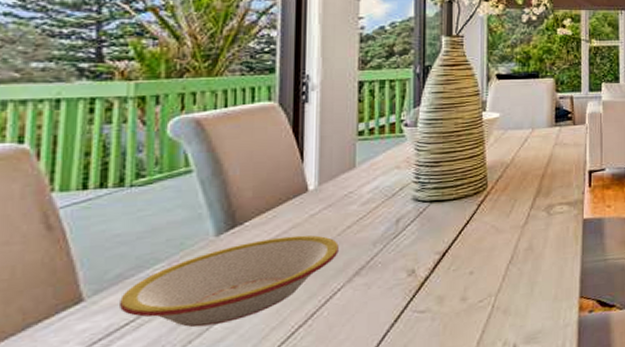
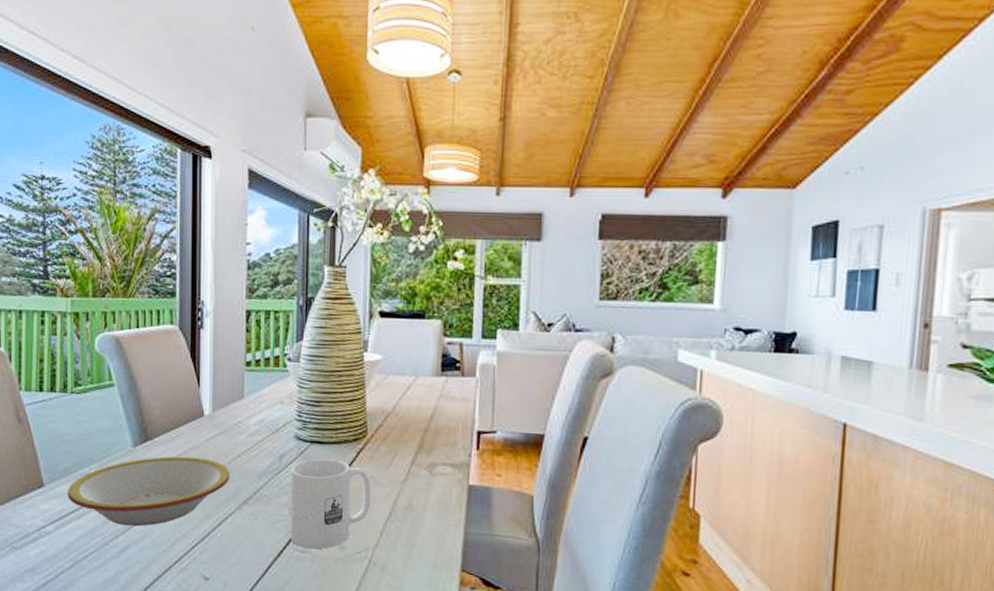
mug: none [408,215,493,308] -> present [289,458,371,549]

